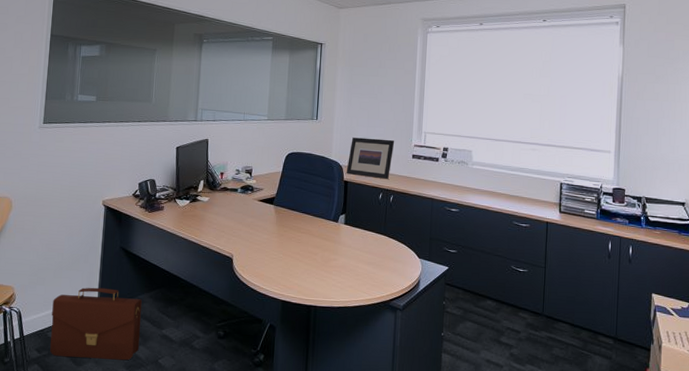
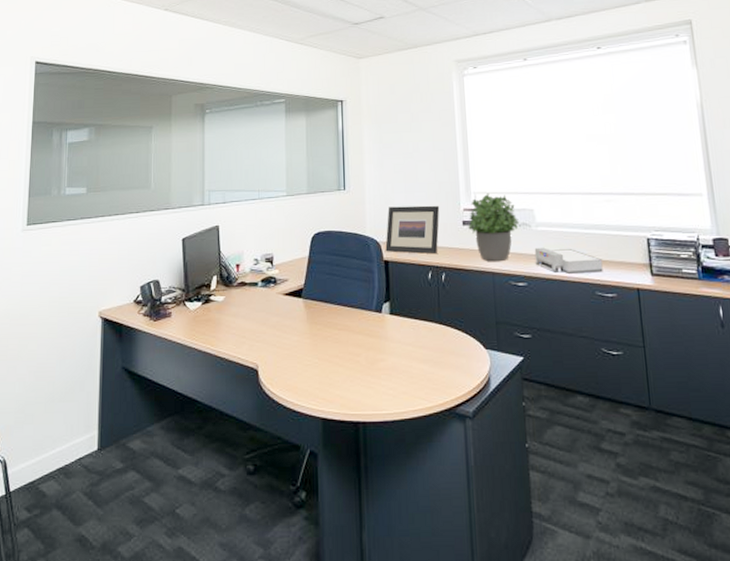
briefcase: present [50,287,142,361] -> none [42,421,152,516]
potted plant: none [416,133,459,191] -> present [468,193,519,262]
architectural model: none [467,182,522,207] -> present [534,247,603,275]

